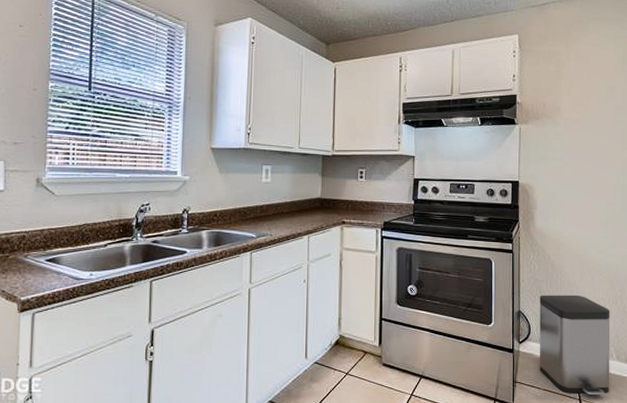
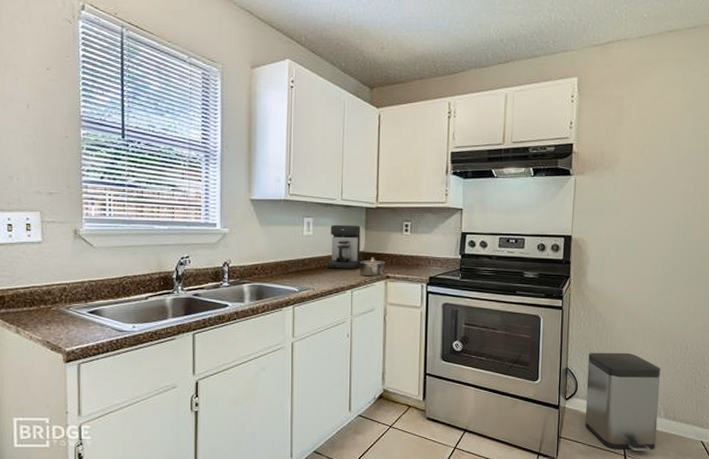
coffee maker: none [284,172,317,215] -> present [327,224,361,269]
cooking pot: none [316,203,342,222] -> present [360,257,386,277]

